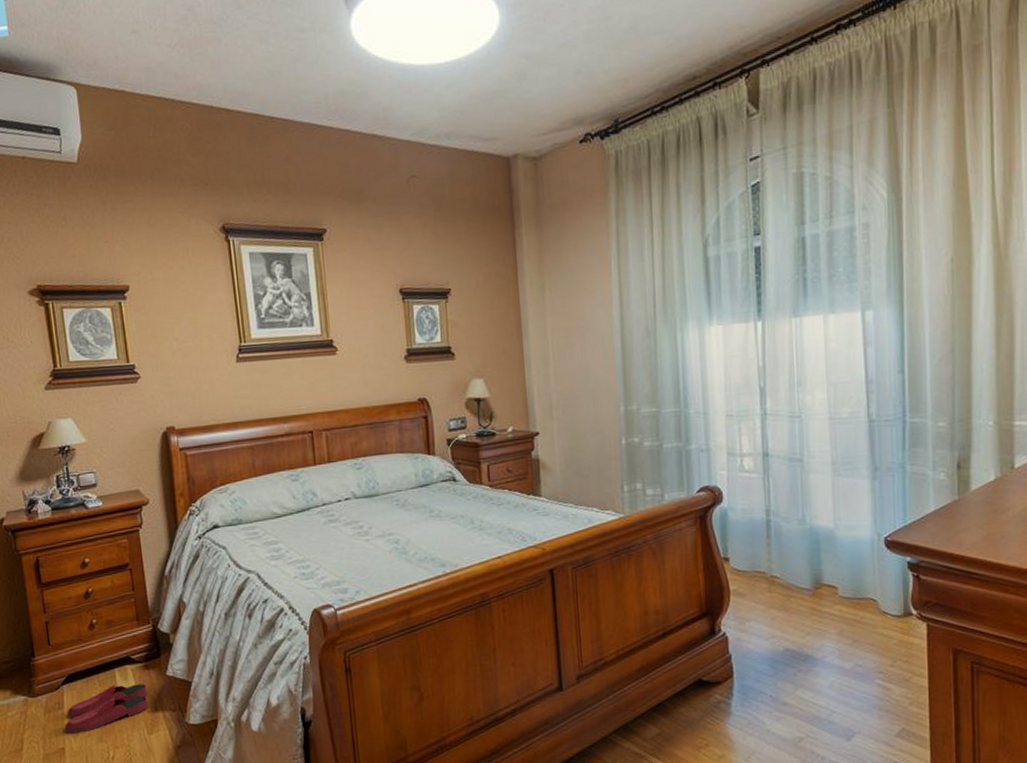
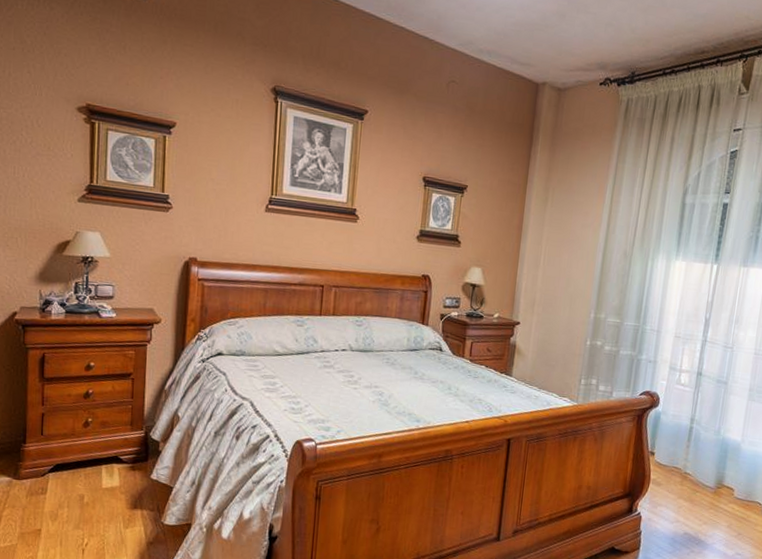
slippers: present [65,684,148,735] -> none [44,479,130,519]

